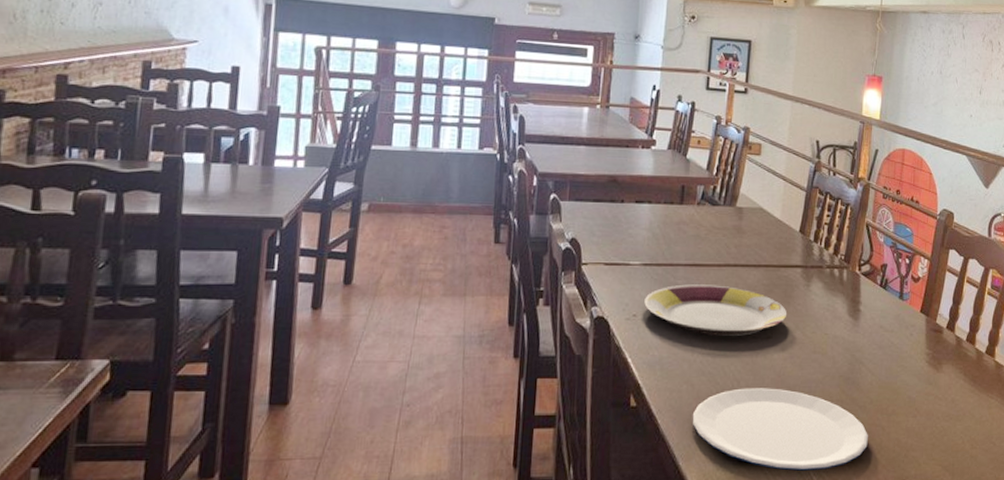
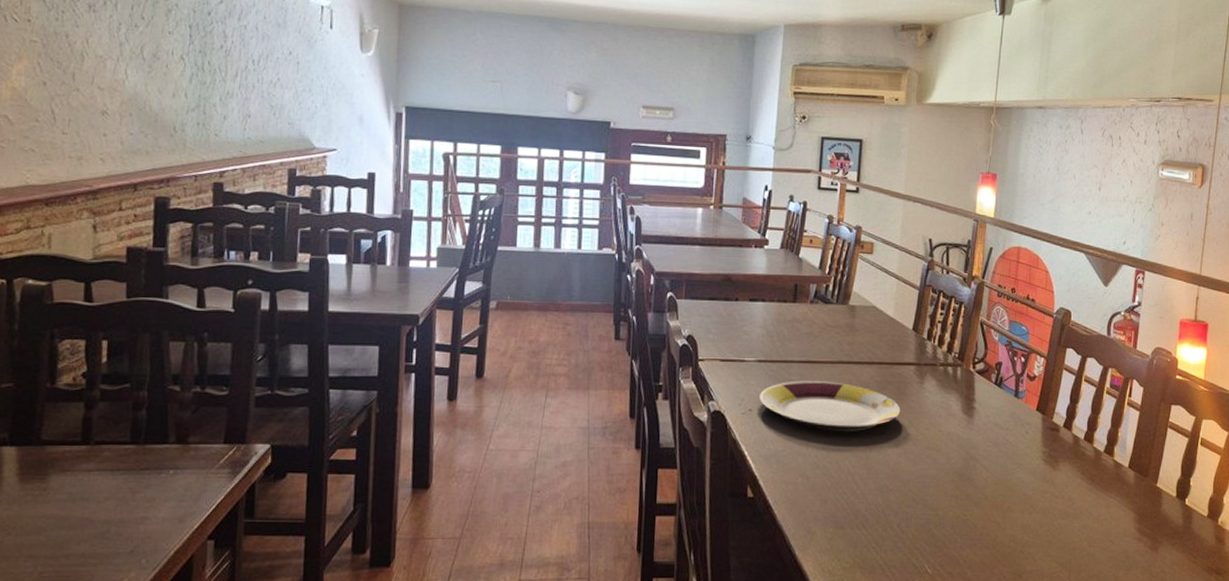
plate: present [692,388,868,471] -> none [807,482,983,563]

